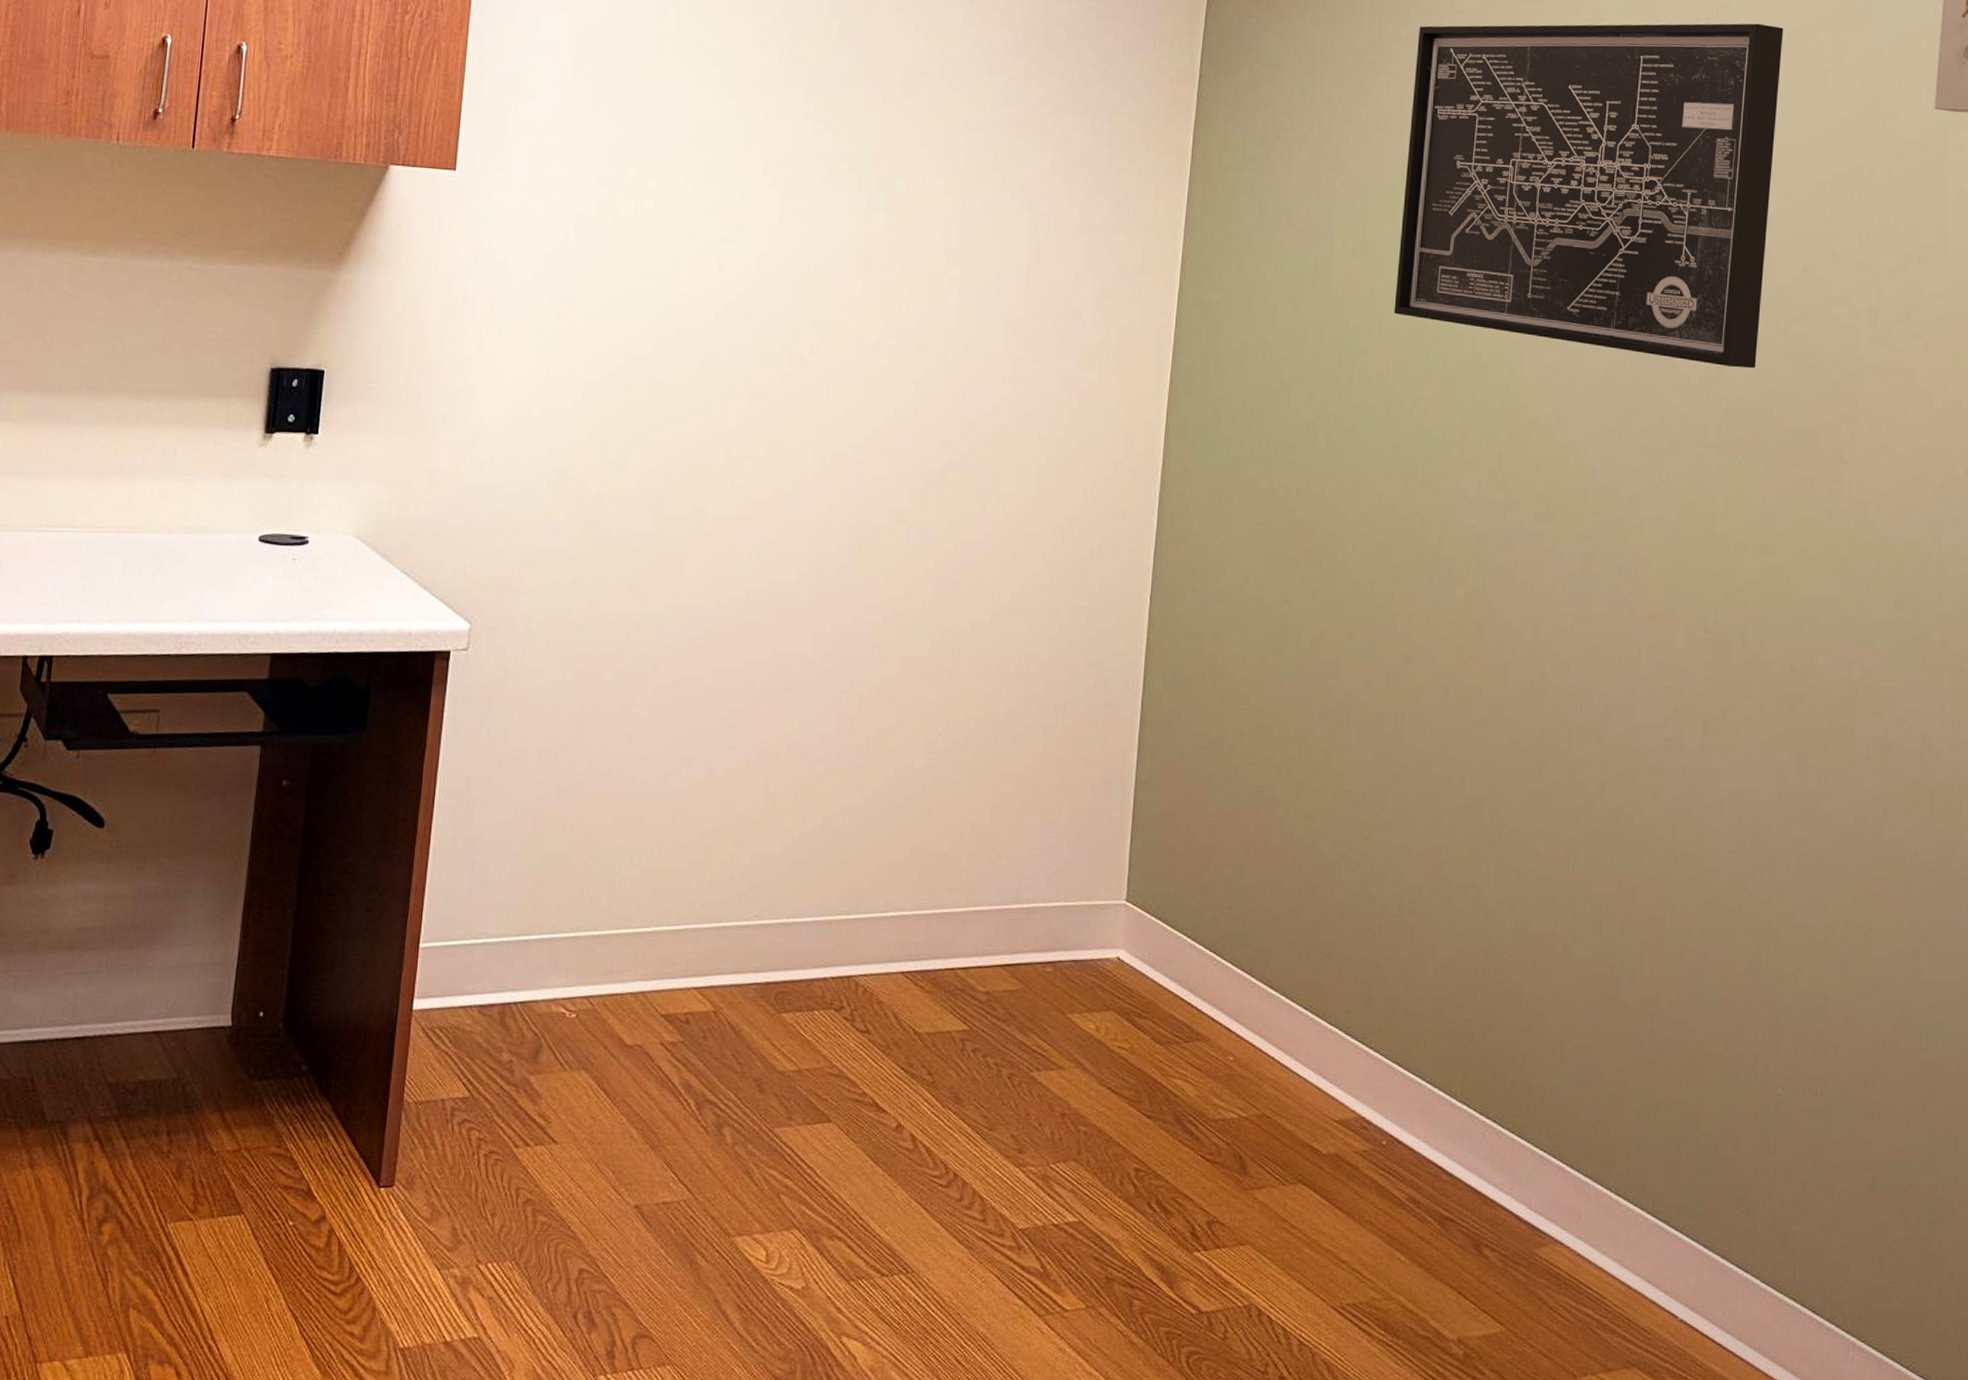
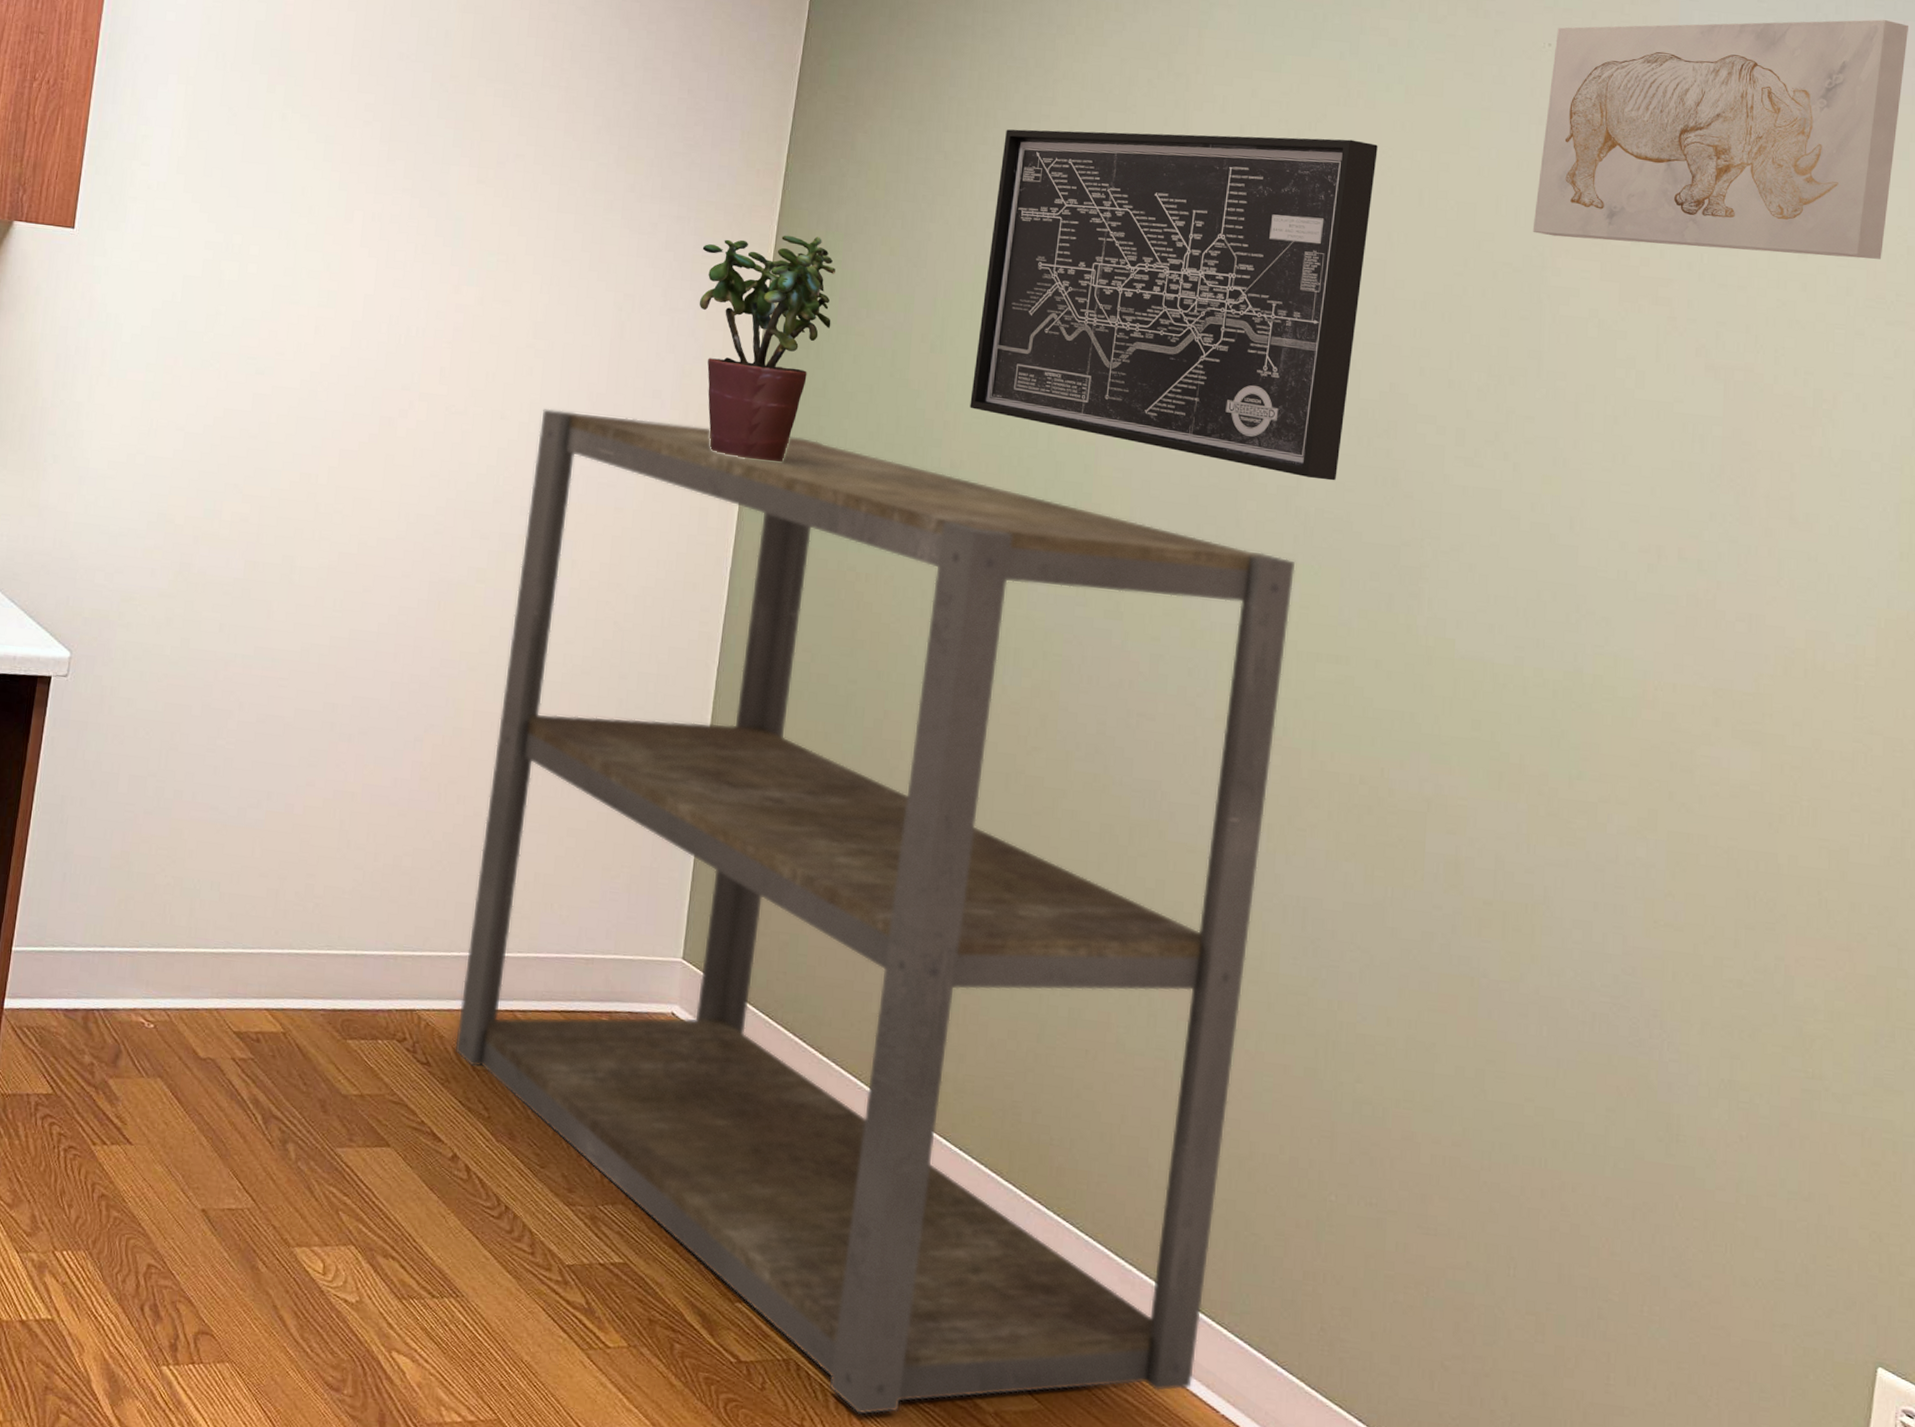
shelving unit: none [895,337,1720,1355] -> present [455,409,1295,1415]
potted plant: none [1116,144,1254,380] -> present [699,235,835,462]

